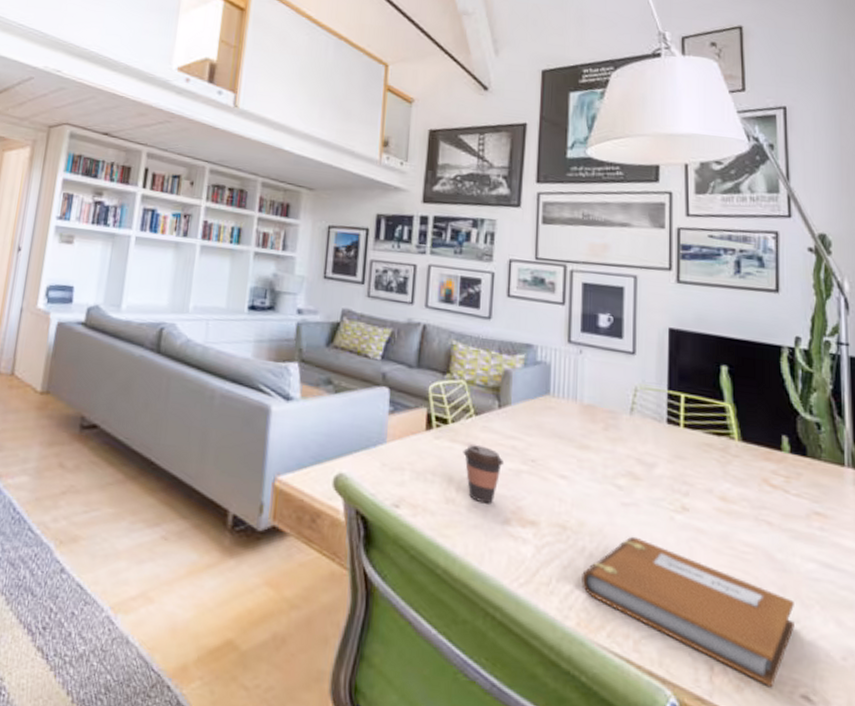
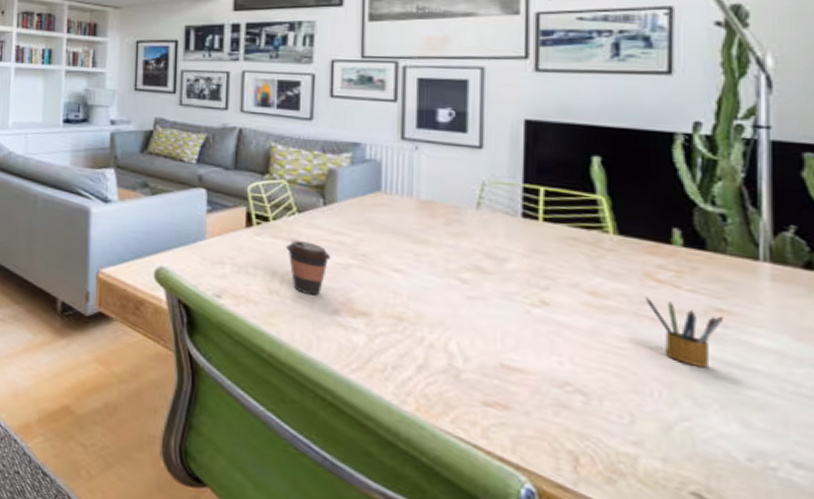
notebook: present [581,536,794,688] -> none [421,328,684,482]
pencil box: none [762,502,820,570] -> present [644,297,723,368]

